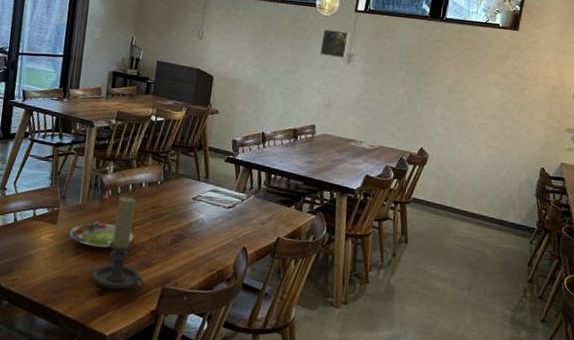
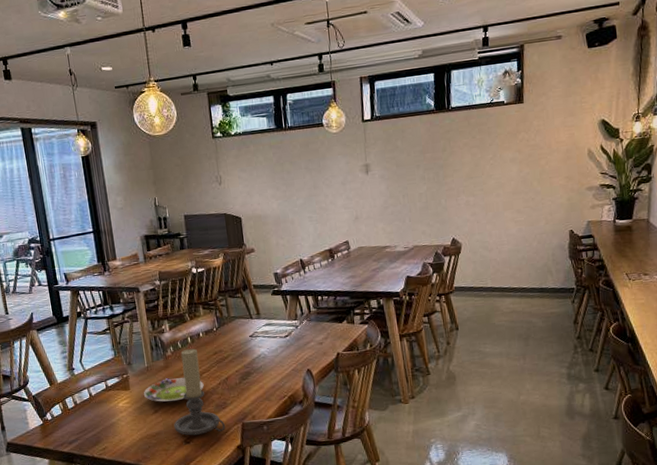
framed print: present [320,29,350,59] -> none [336,143,363,172]

